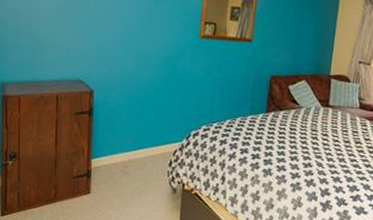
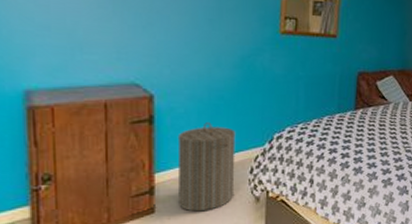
laundry hamper: none [109,117,159,197] -> present [177,122,236,212]

